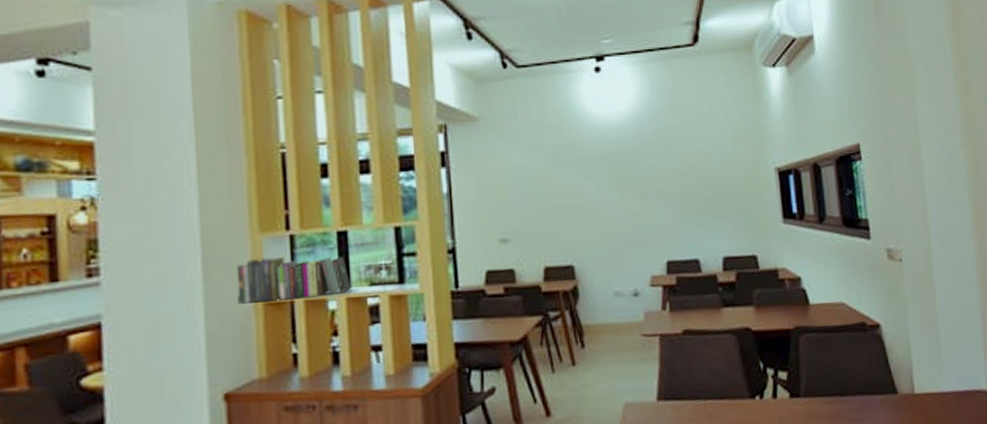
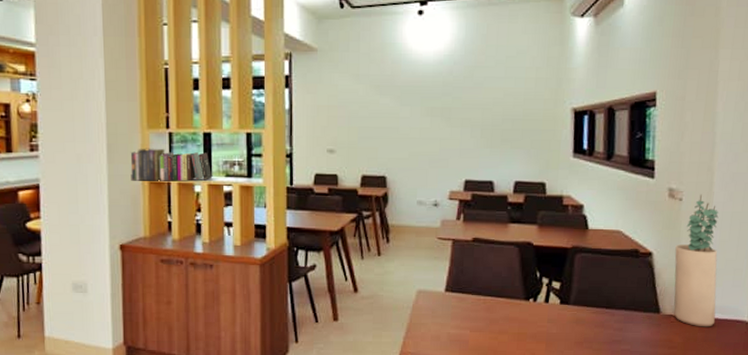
vase: none [903,252,955,404] -> present [674,194,719,327]

